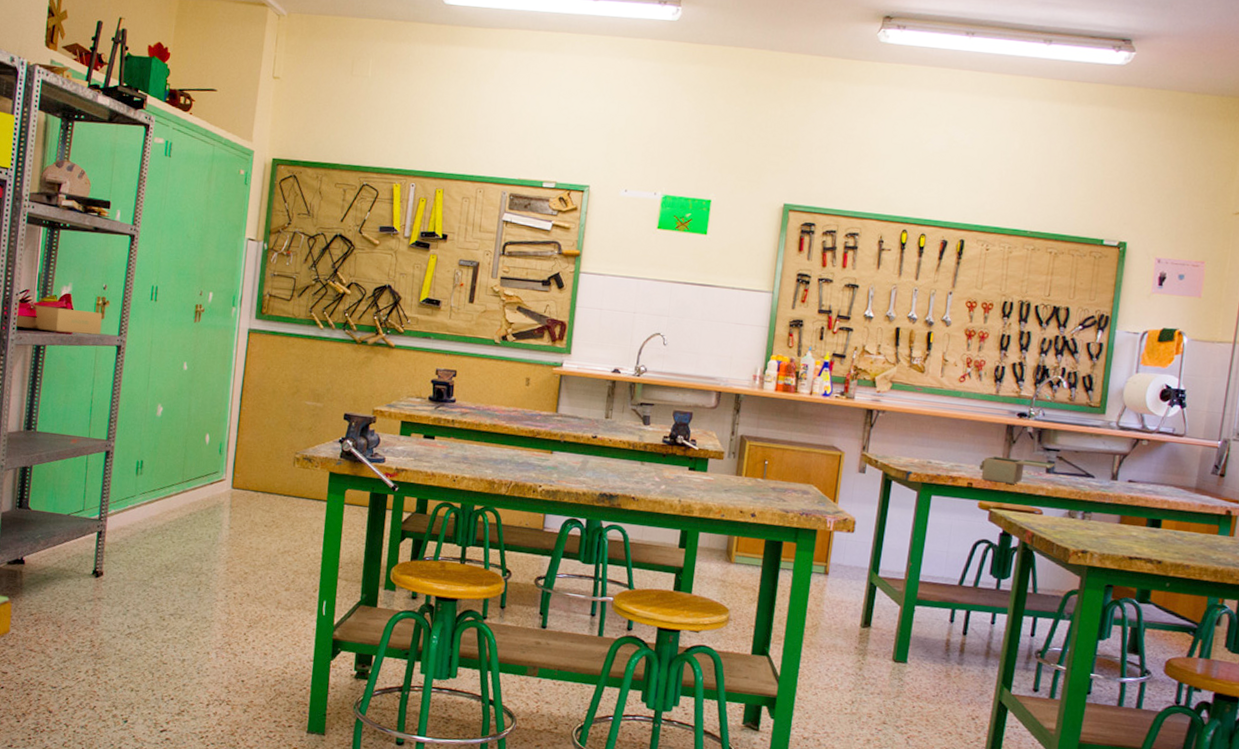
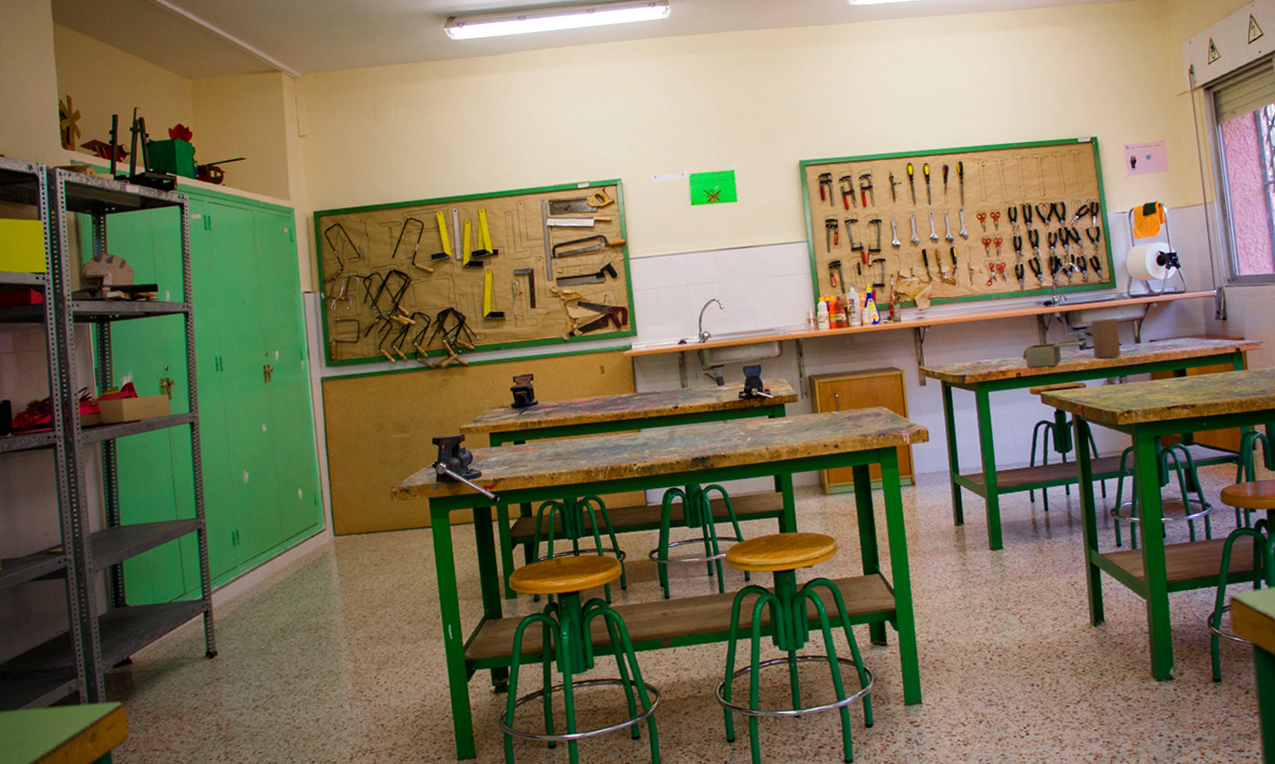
wooden block: none [1060,444,1098,490] -> present [1090,318,1121,359]

